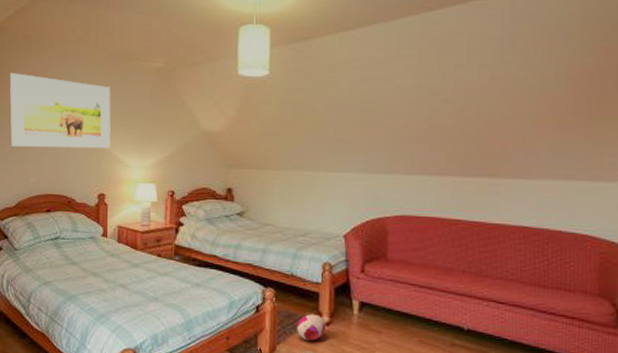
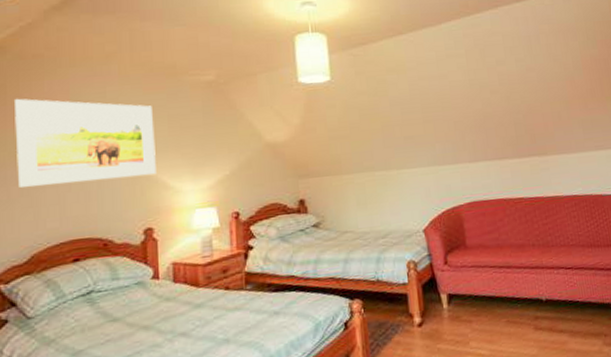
plush toy: present [297,314,326,341] -> none [389,317,419,348]

